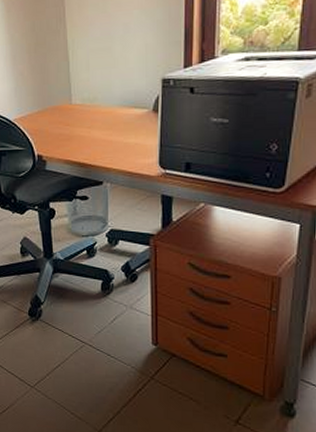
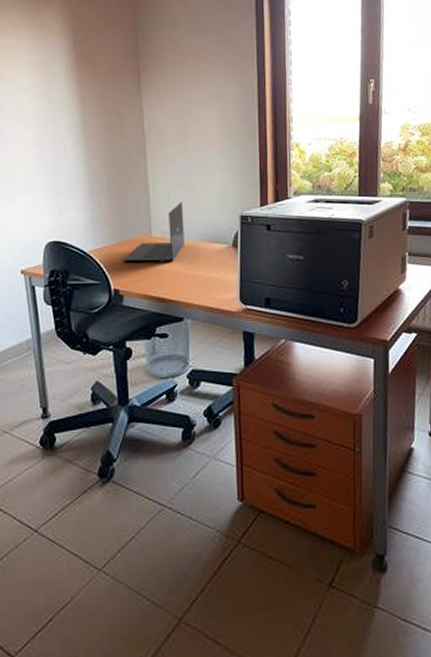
laptop: none [46,67,104,130] -> present [124,201,184,263]

